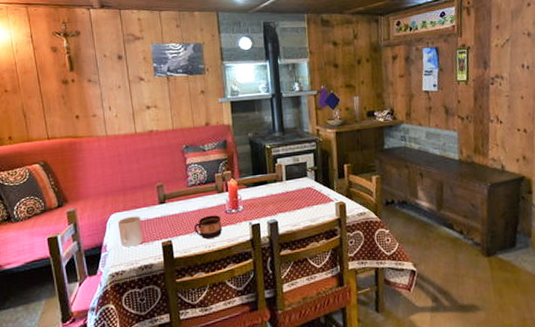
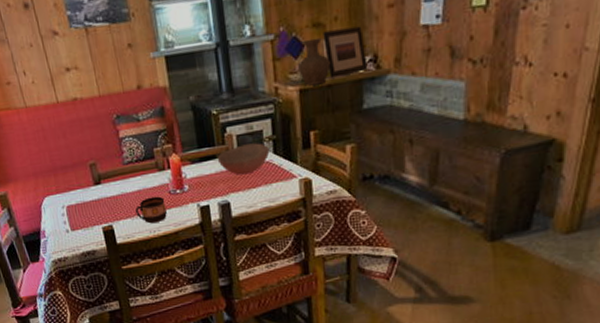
cup: present [117,216,144,248] -> none [52,199,83,234]
bowl: none [268,172,312,198] -> present [217,143,270,175]
vase: none [335,95,359,130] -> present [298,37,331,86]
picture frame: none [353,89,387,125] -> present [323,26,368,78]

